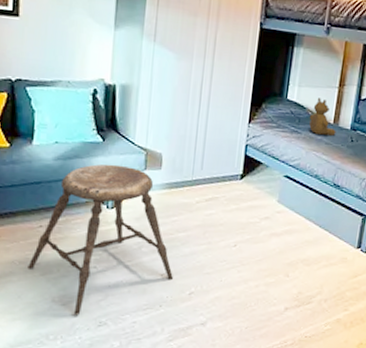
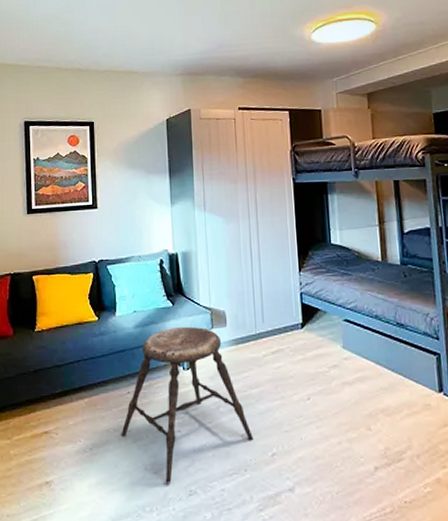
teddy bear: present [309,97,336,136] -> none [356,238,387,274]

